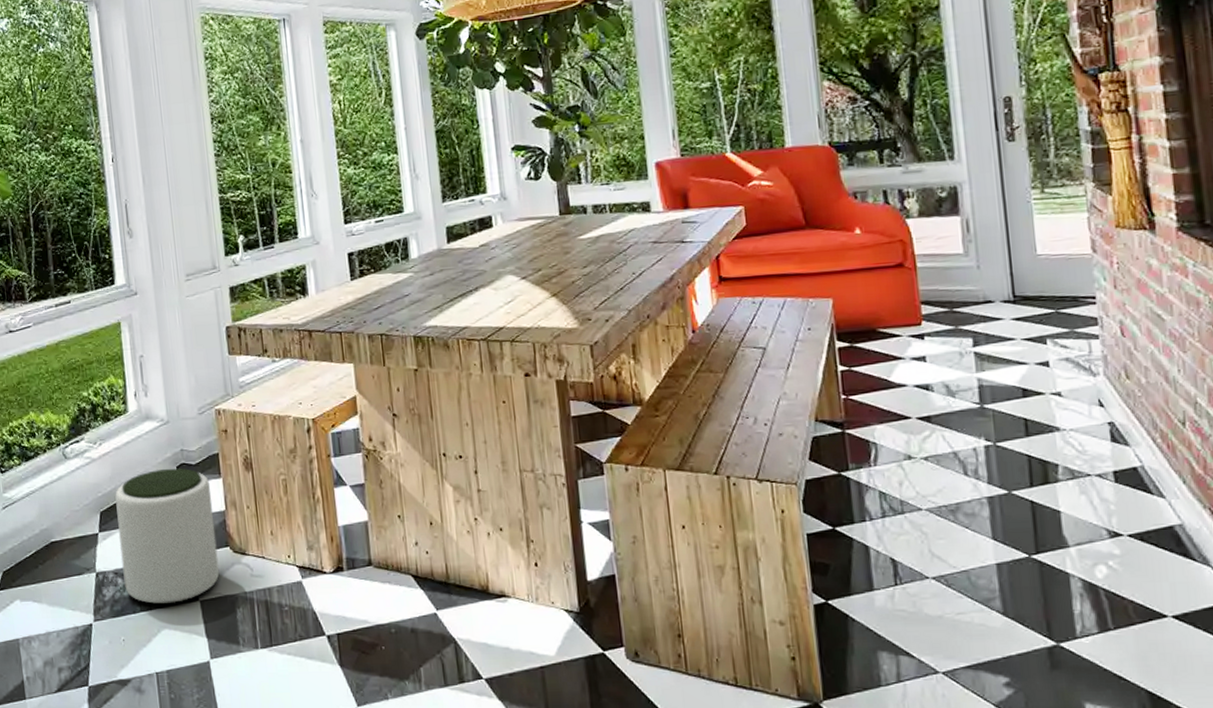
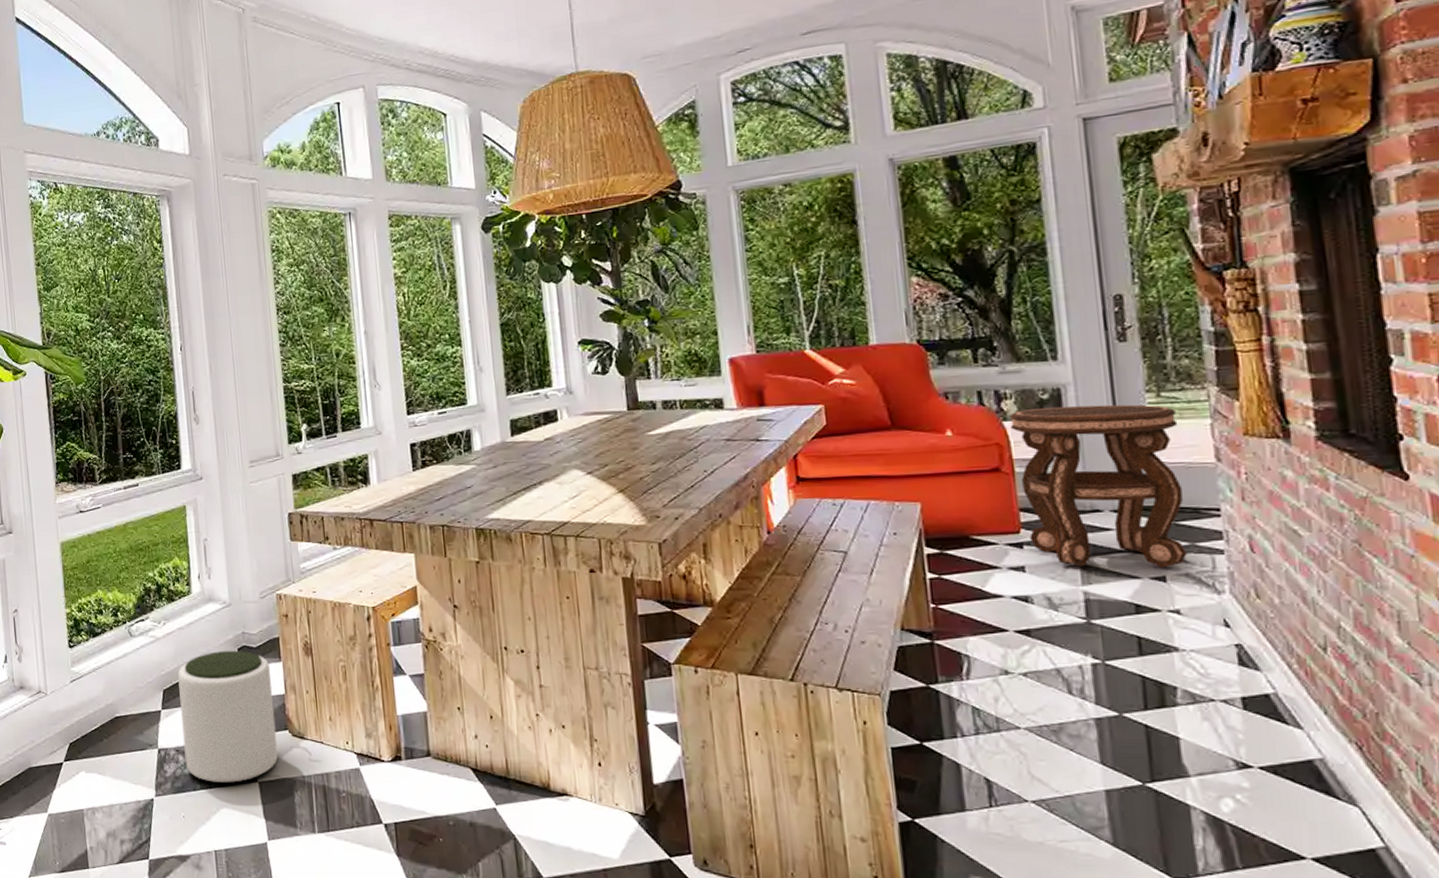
side table: none [911,200,1068,355] -> present [1009,404,1188,567]

